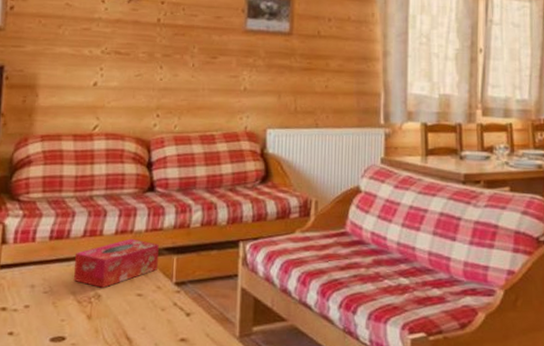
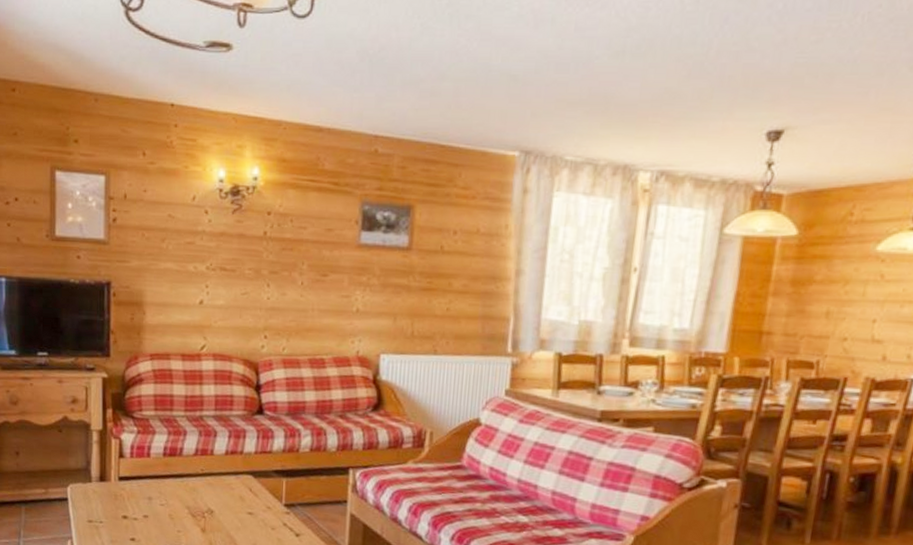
tissue box: present [73,238,159,288] -> none [187,459,268,505]

